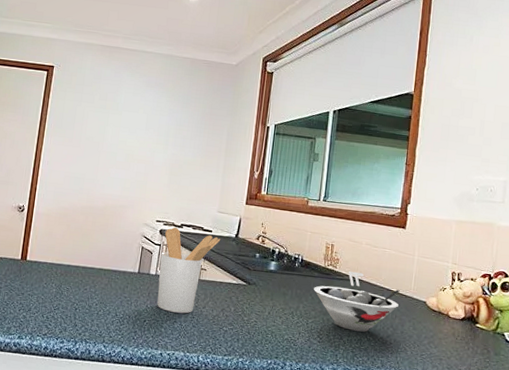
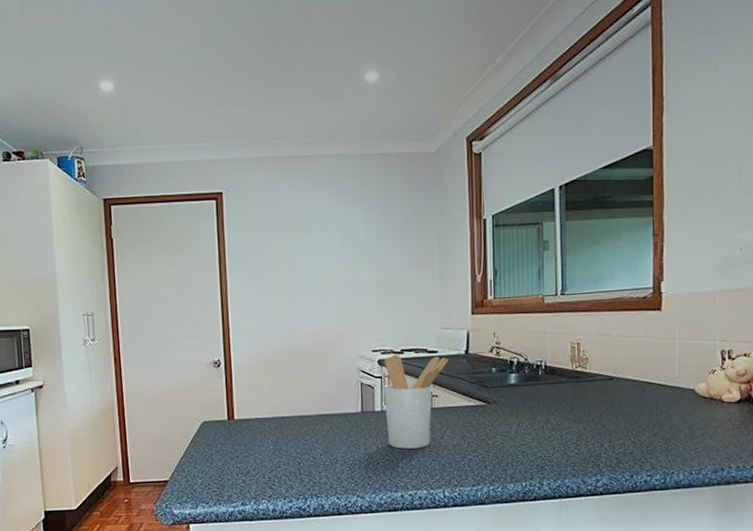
bowl: present [314,271,400,332] -> none [563,369,663,435]

